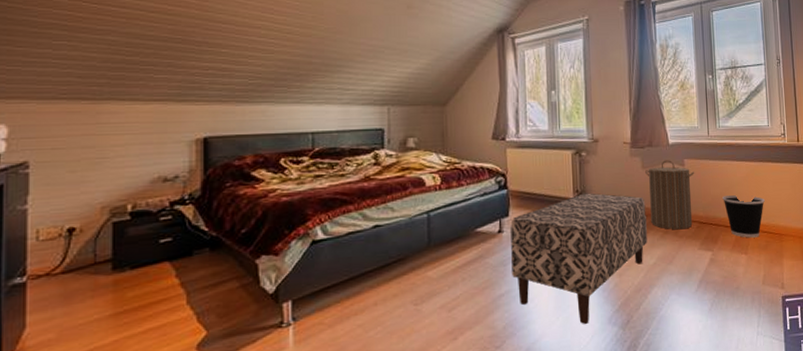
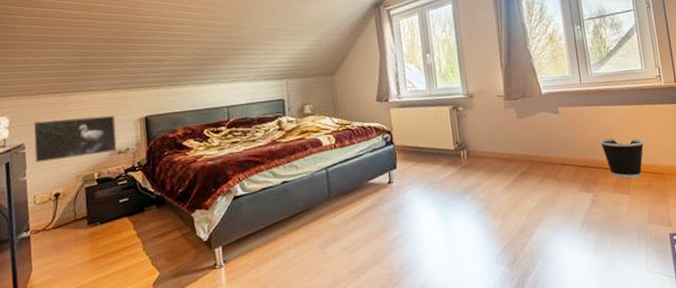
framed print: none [42,132,164,187] -> present [33,114,117,163]
bench: present [510,193,647,324] -> none [399,144,528,263]
laundry hamper: present [645,160,695,230] -> none [520,109,572,174]

